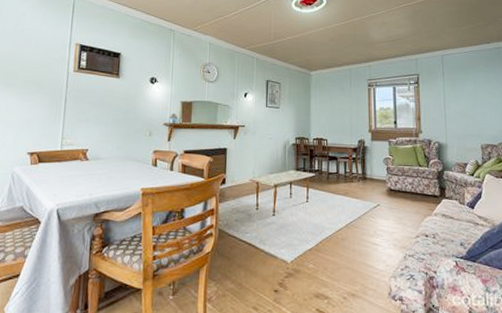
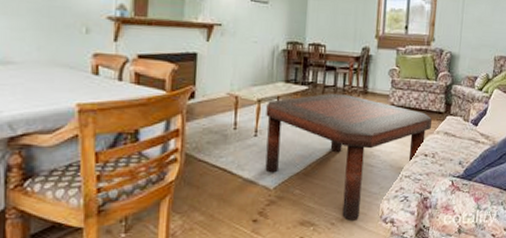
coffee table: none [281,180,428,296] -> present [265,94,432,221]

